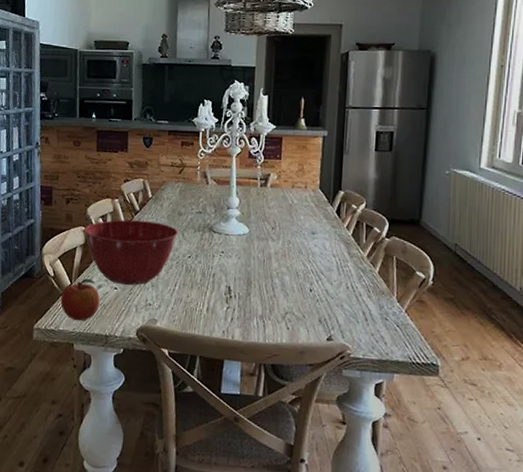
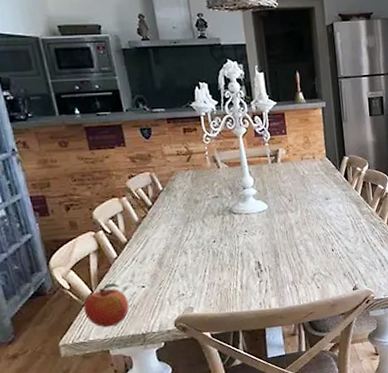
mixing bowl: present [83,219,179,285] -> none [93,213,199,282]

